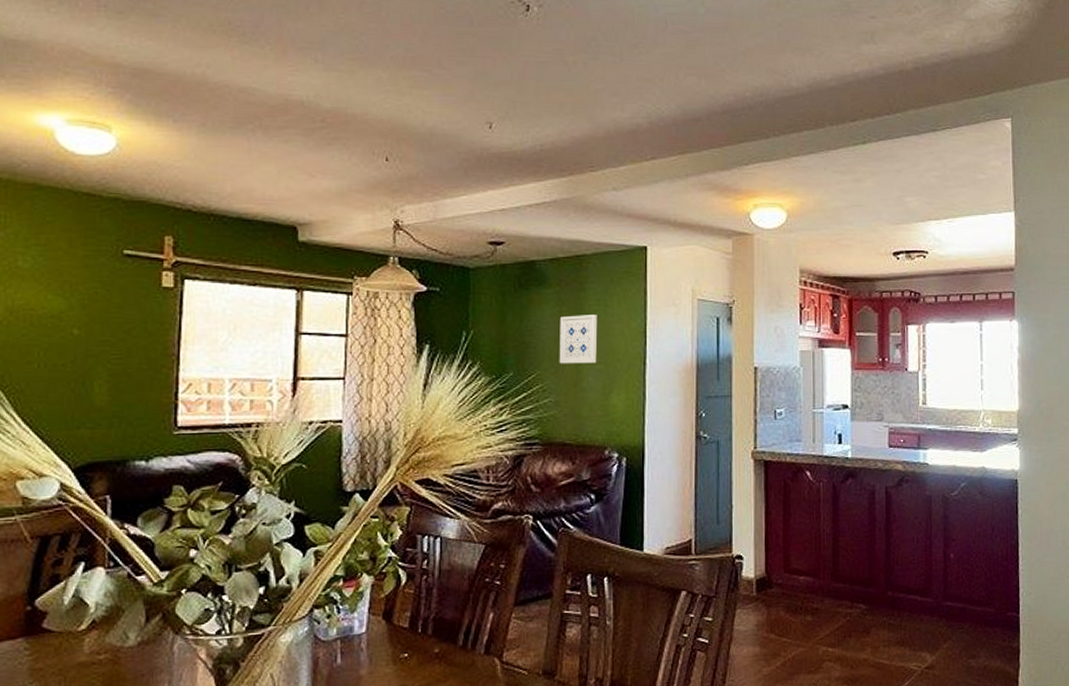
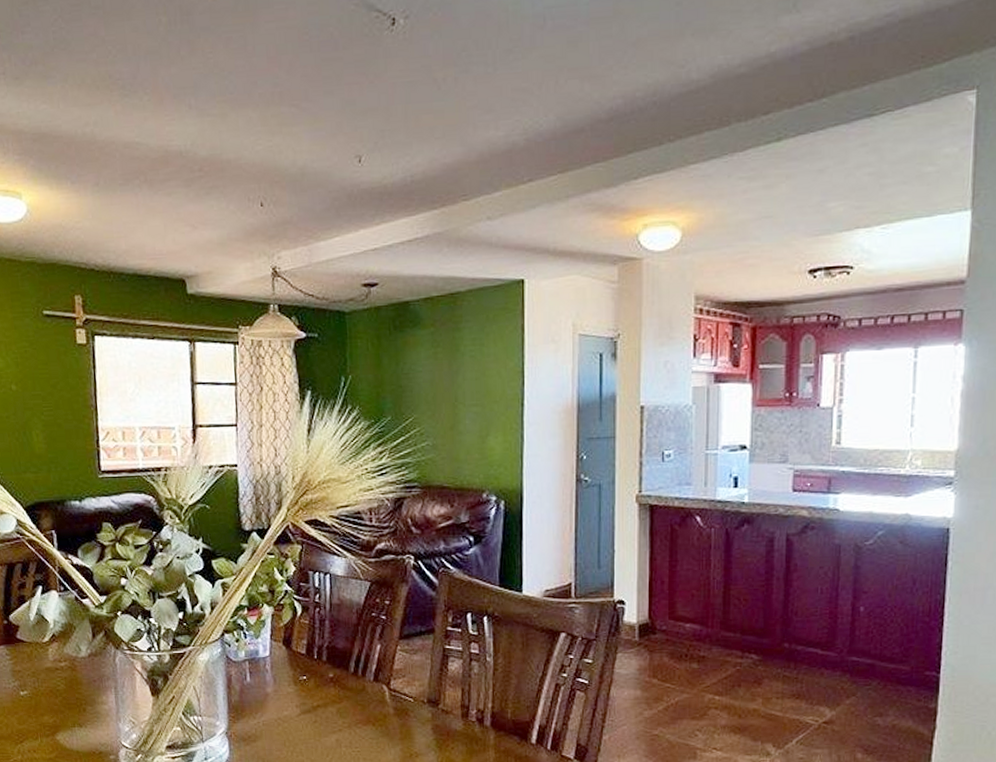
wall art: present [559,315,598,364] -> none [435,355,474,407]

